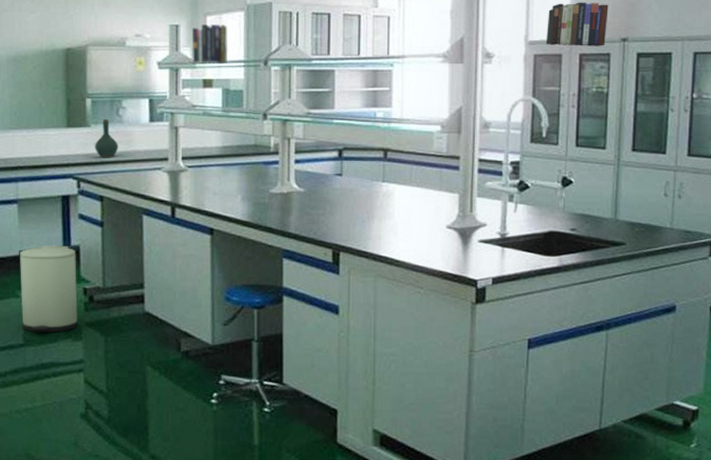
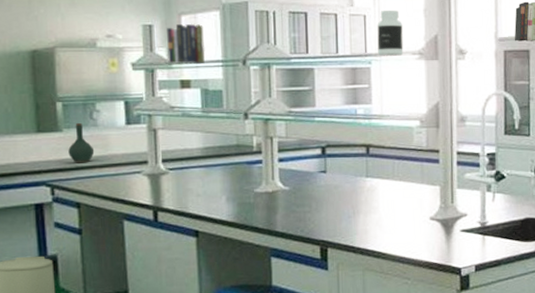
medicine bottle: none [401,12,427,59] -> present [377,10,404,56]

